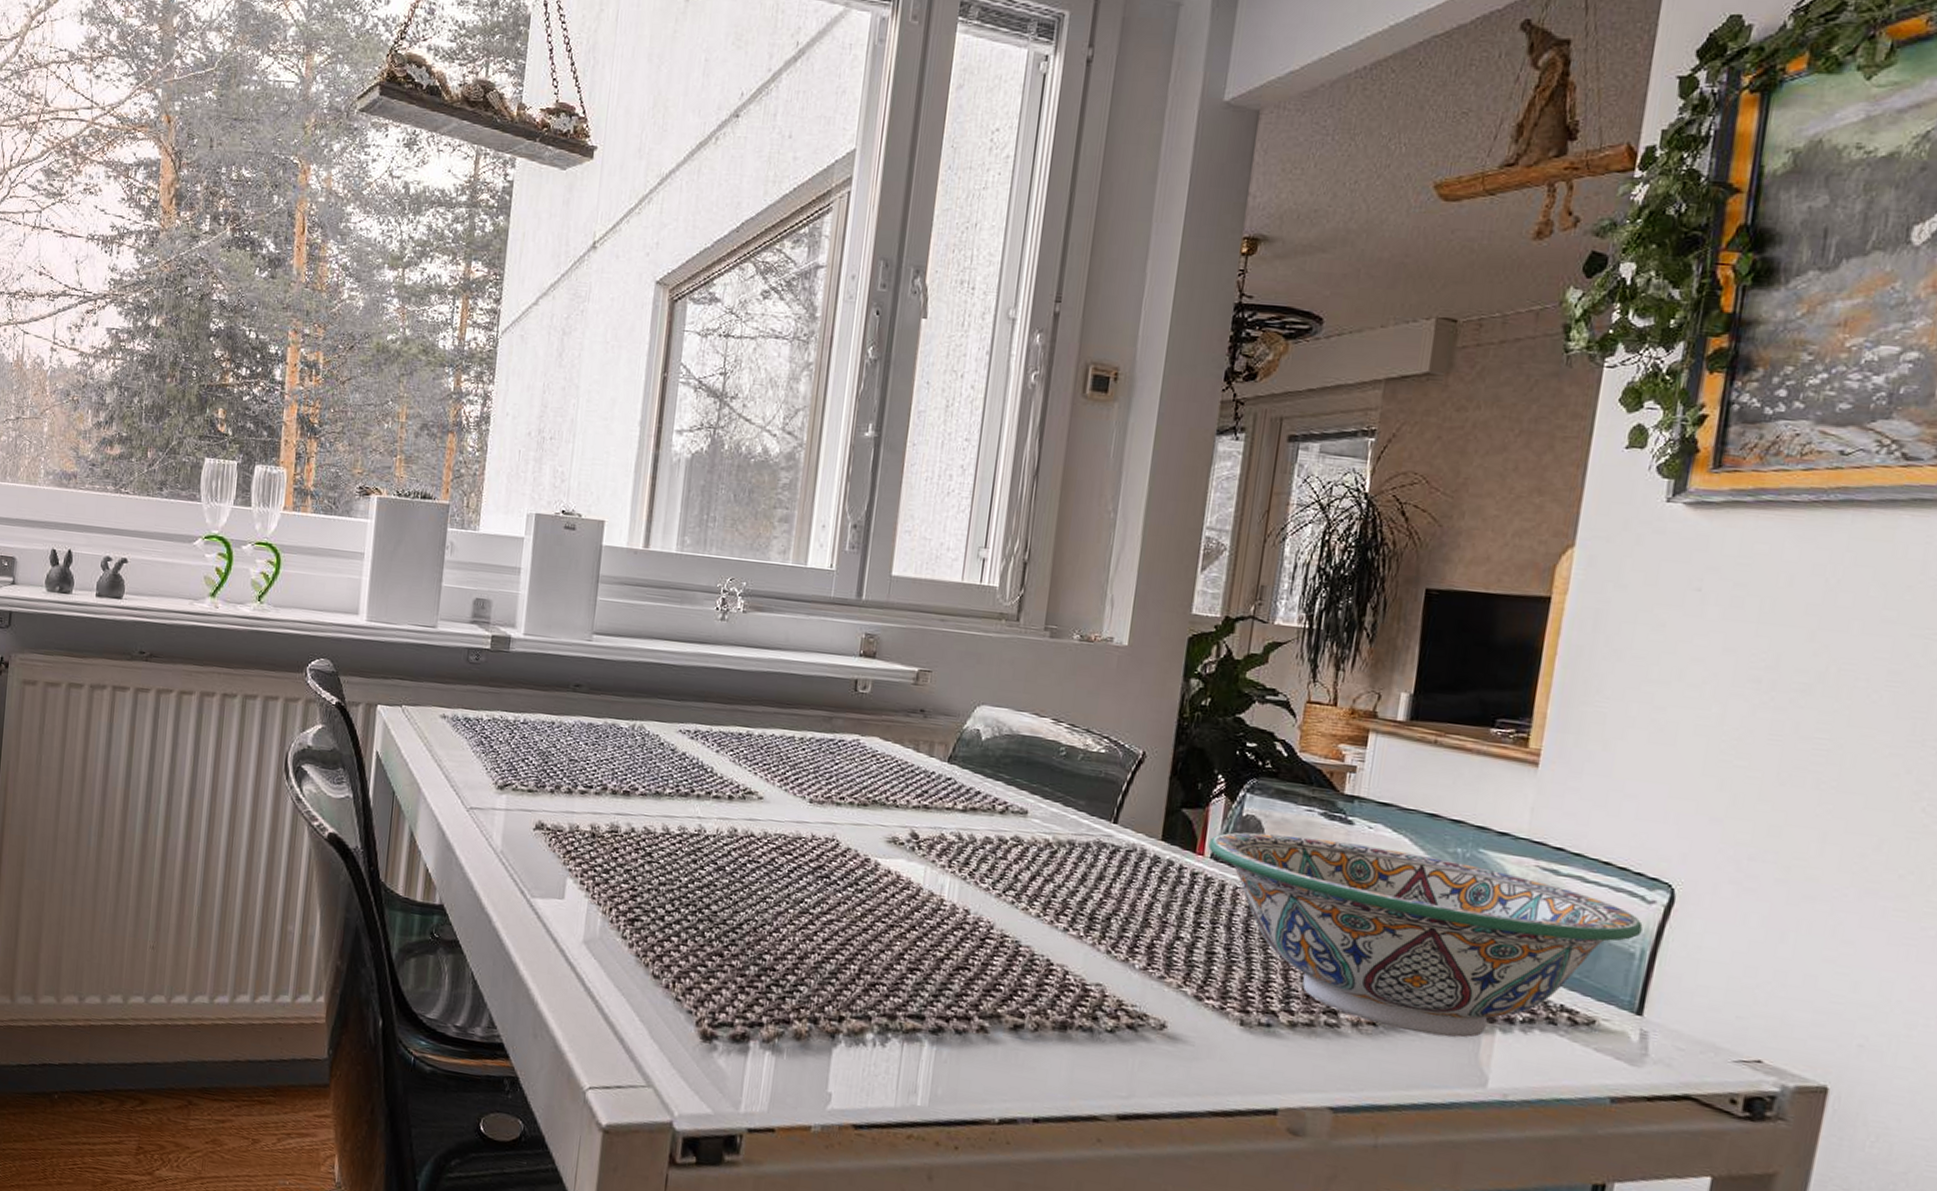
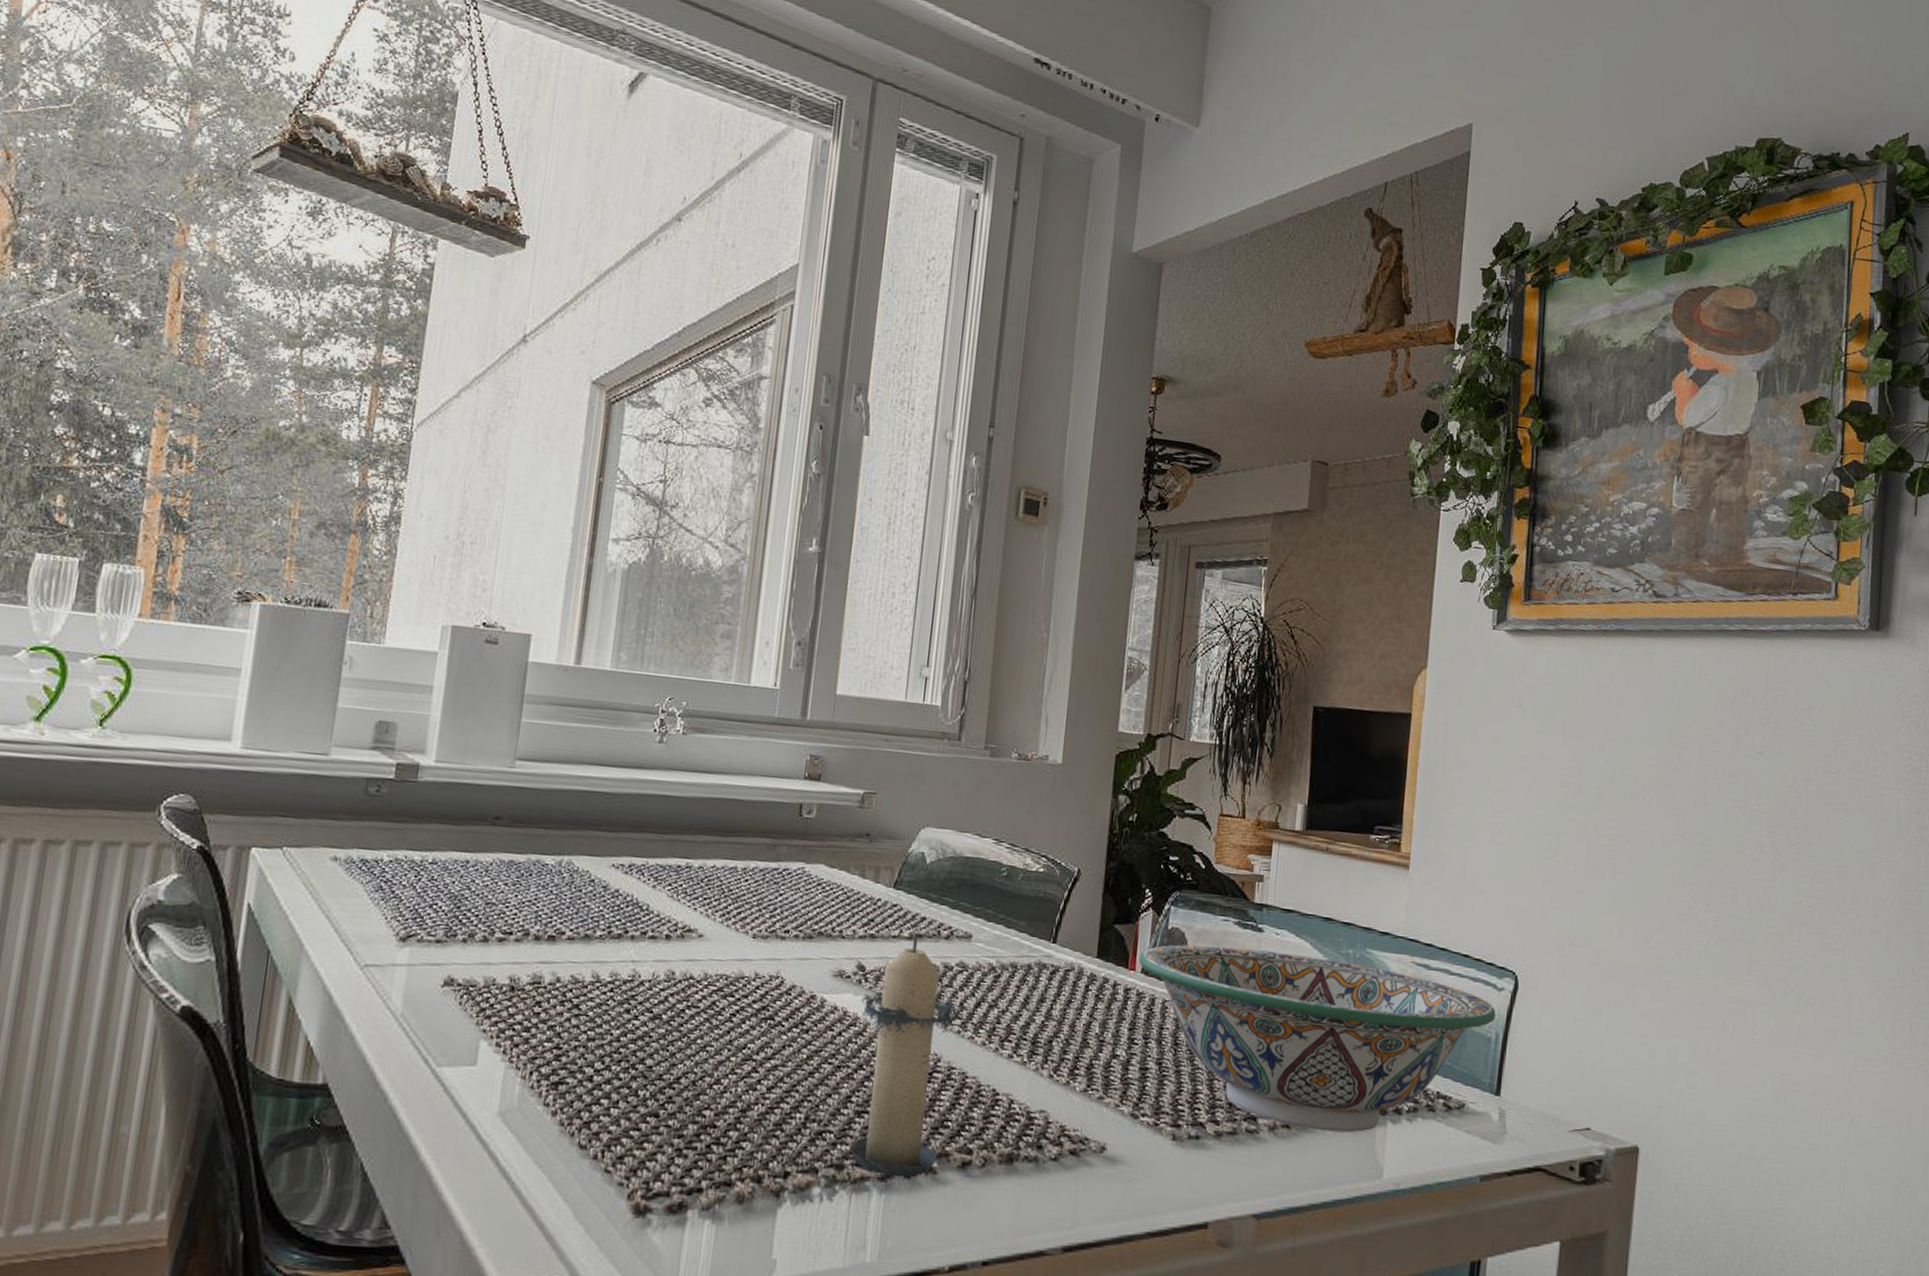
candle: none [898,806,1011,1033] -> present [846,933,957,1178]

